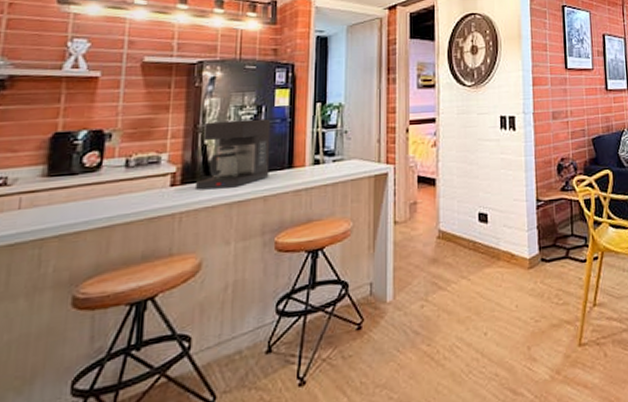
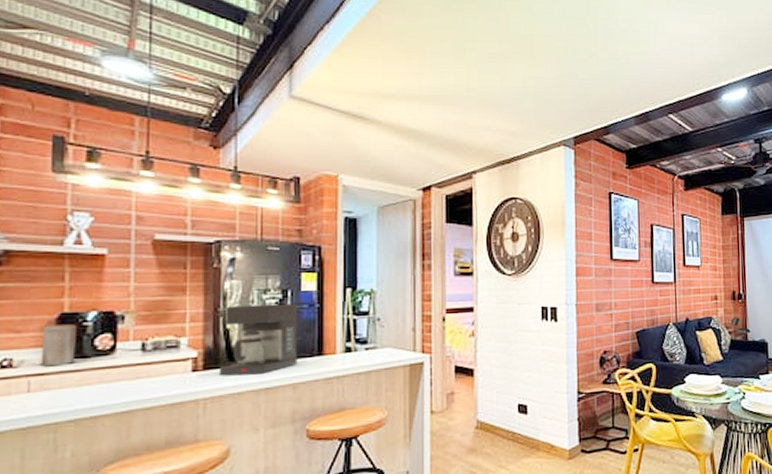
canister: none [32,143,69,185] -> present [40,324,78,367]

